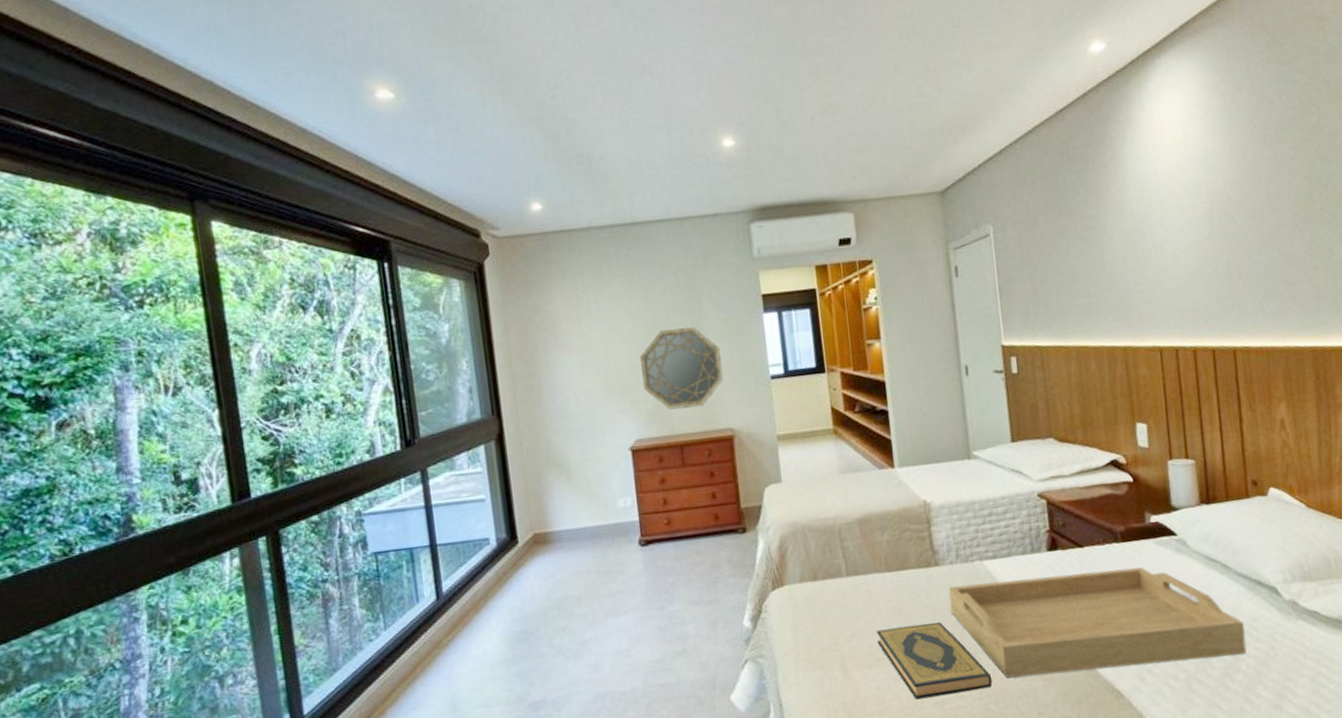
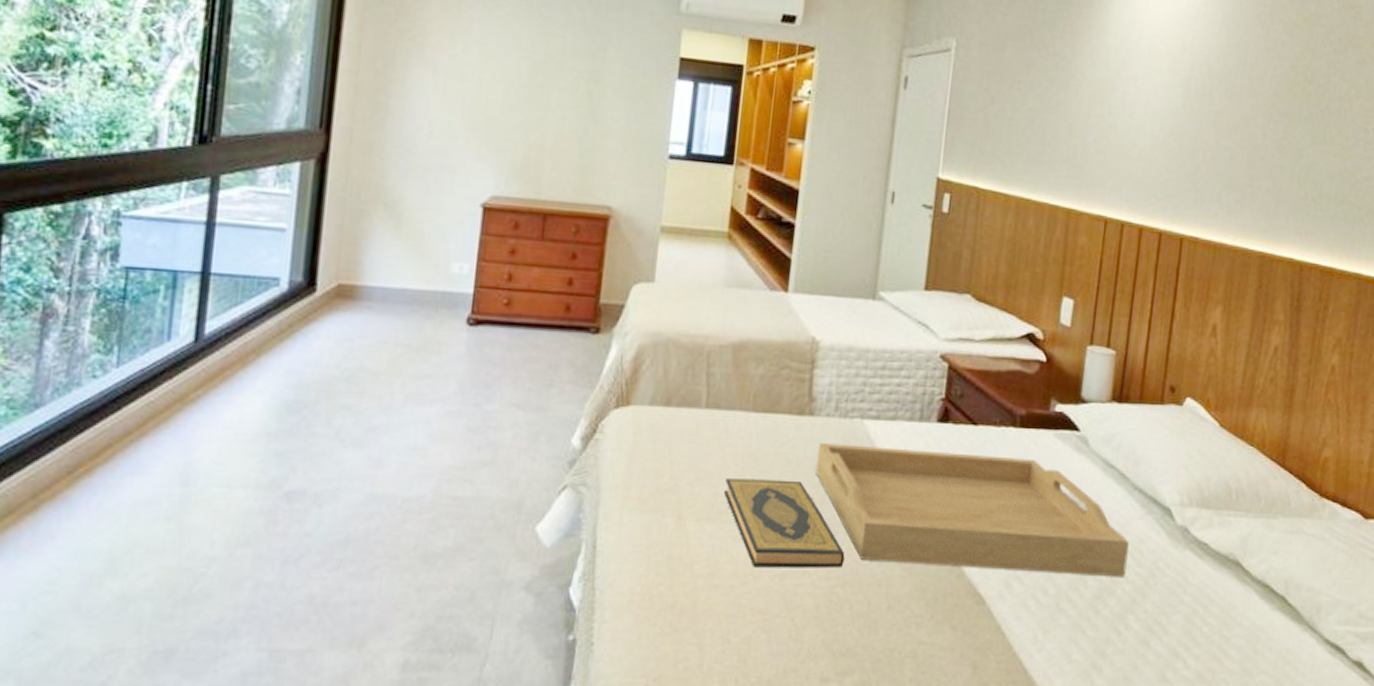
home mirror: present [640,327,723,410] -> none [514,73,617,173]

